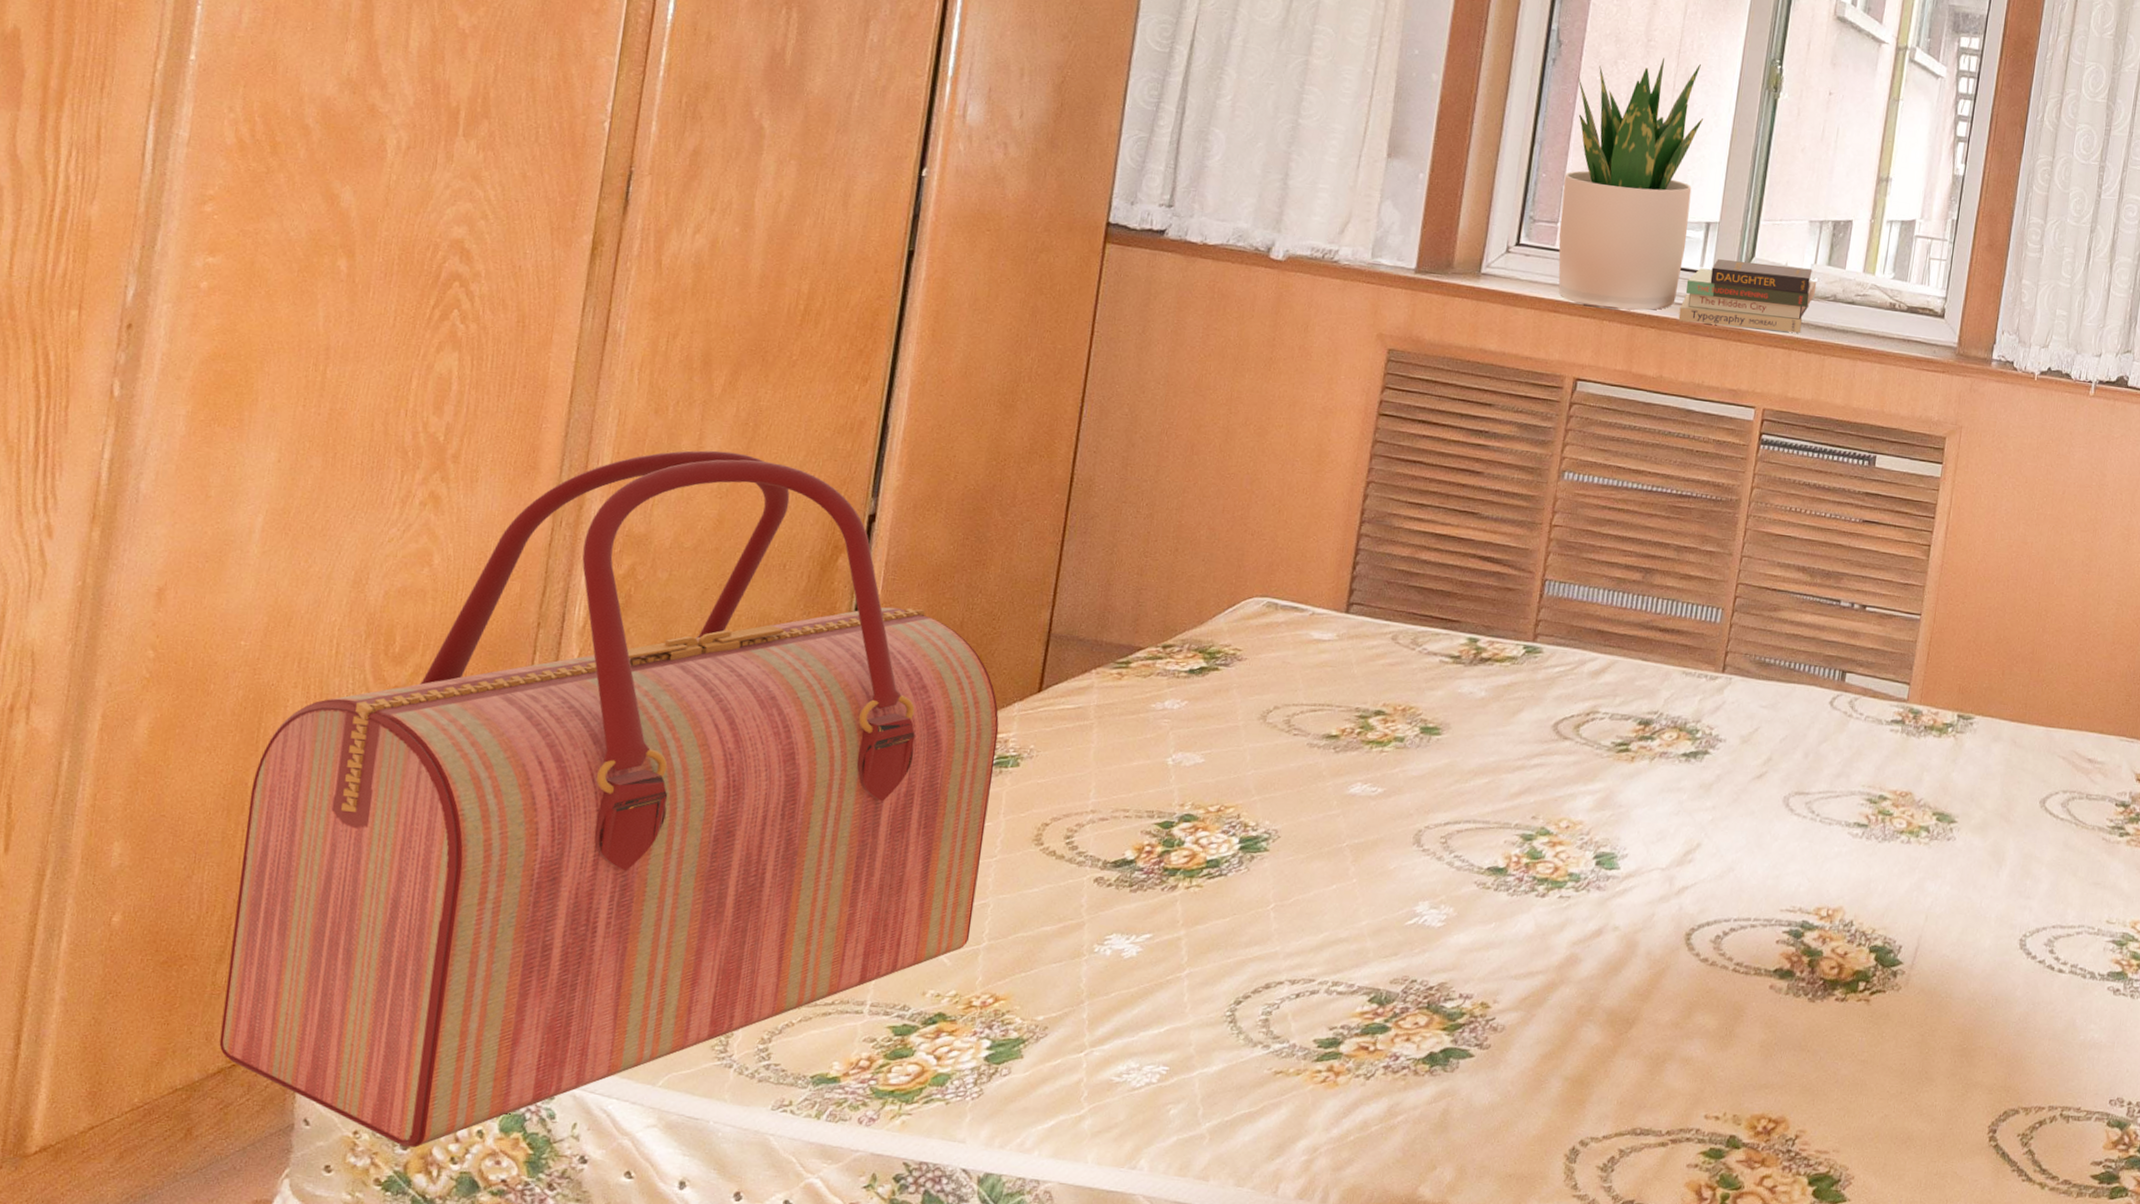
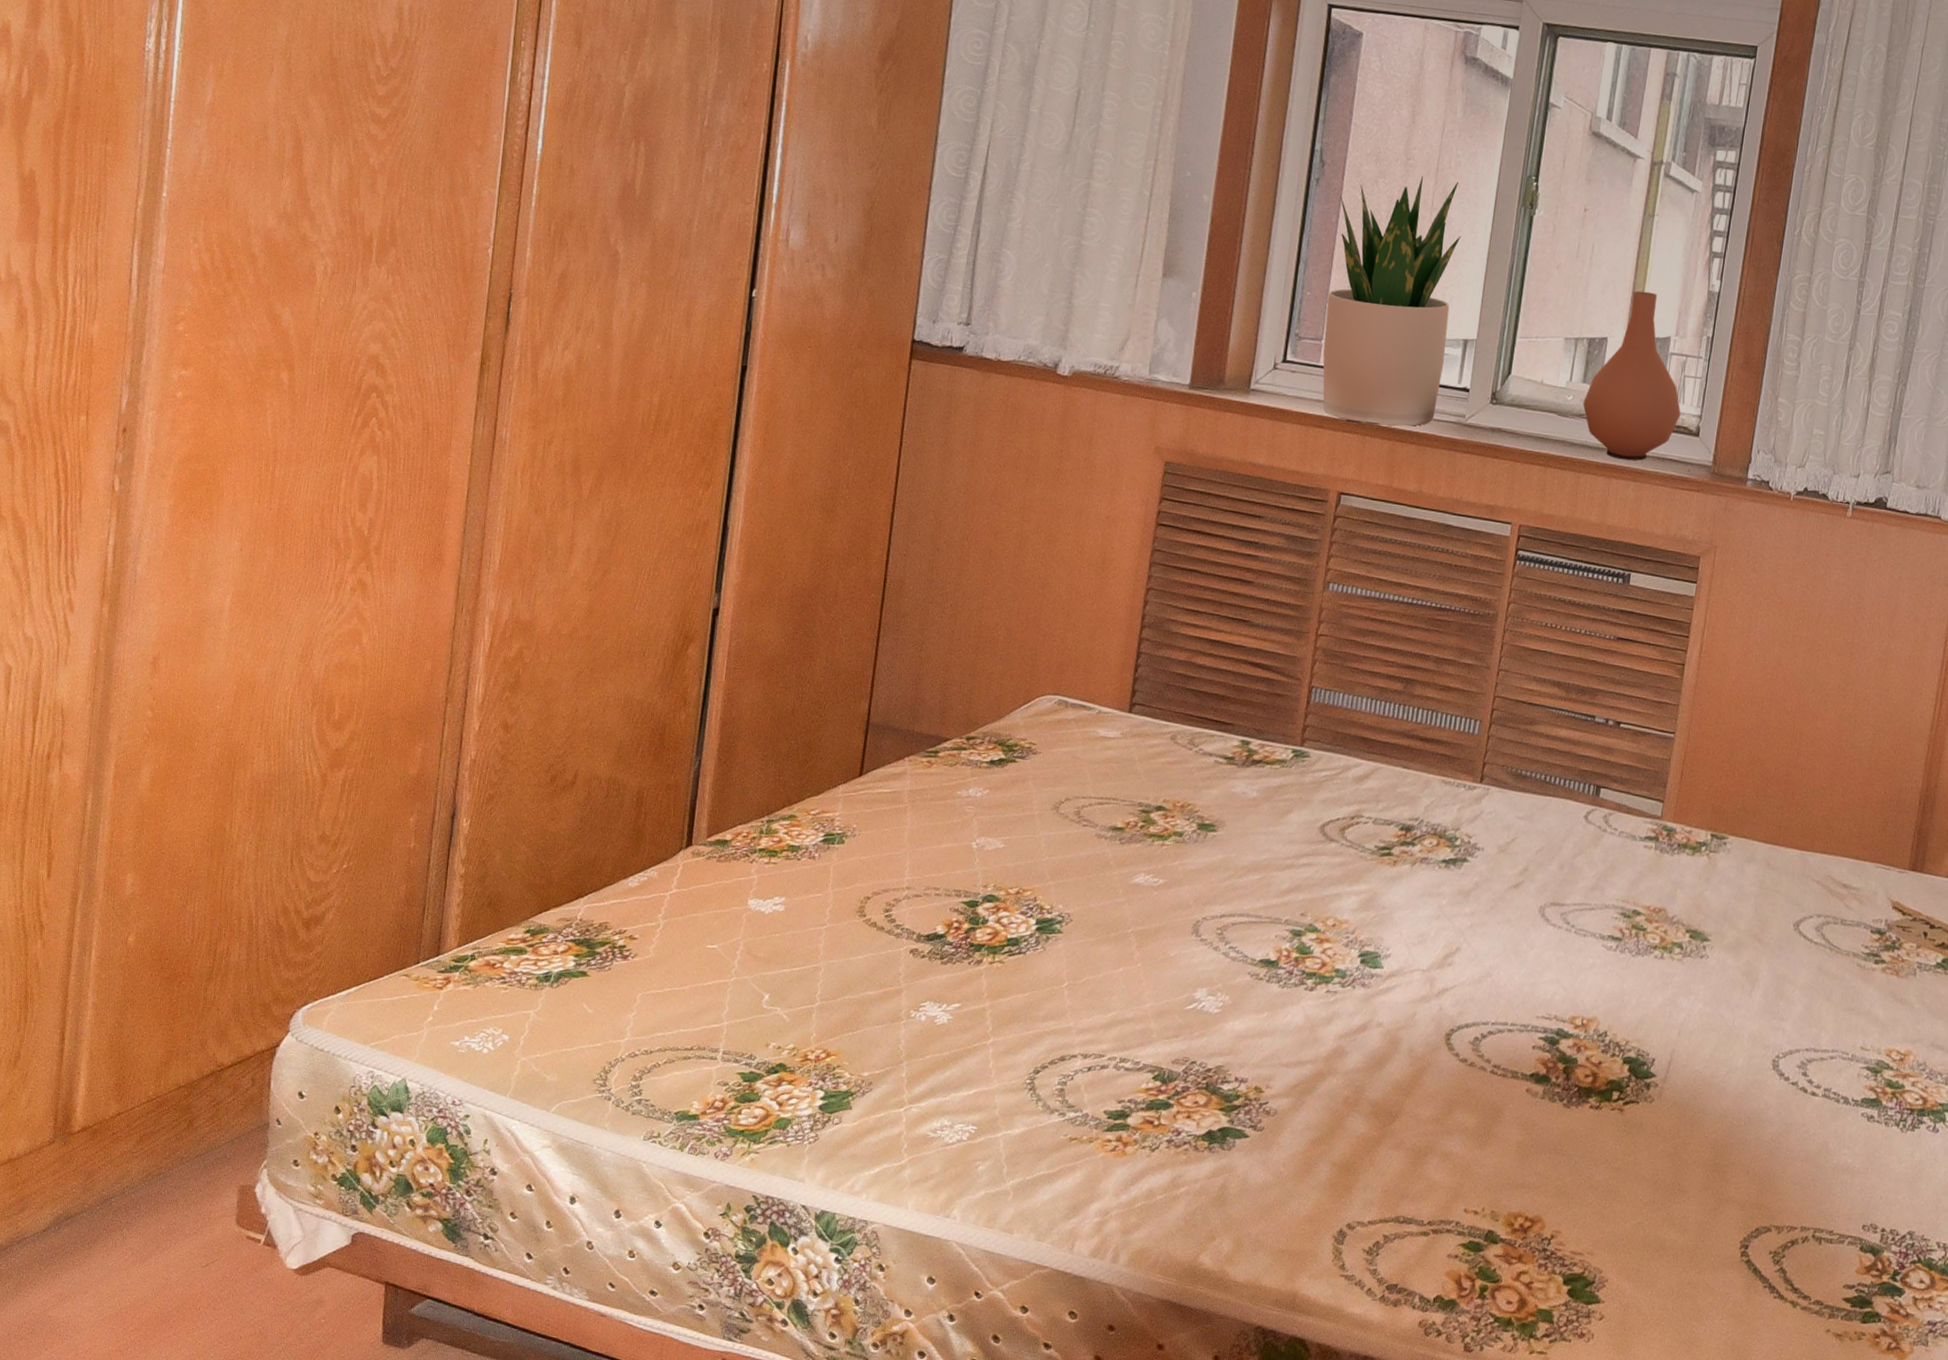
handbag: present [219,450,999,1148] -> none [211,547,826,1150]
books: present [1678,259,1817,333] -> none [1437,376,1572,450]
vase: none [1828,174,1927,343] -> present [1583,290,1681,461]

